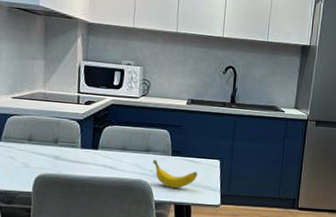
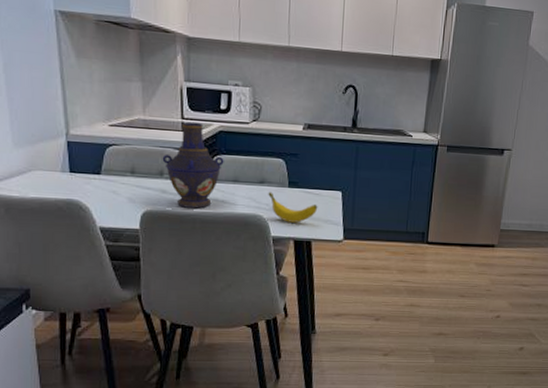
vase: none [58,95,114,174] -> present [162,122,224,209]

